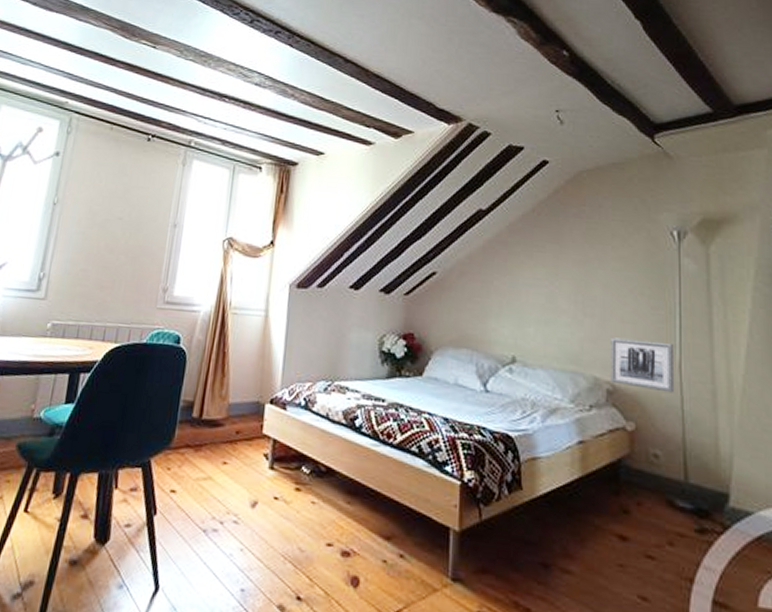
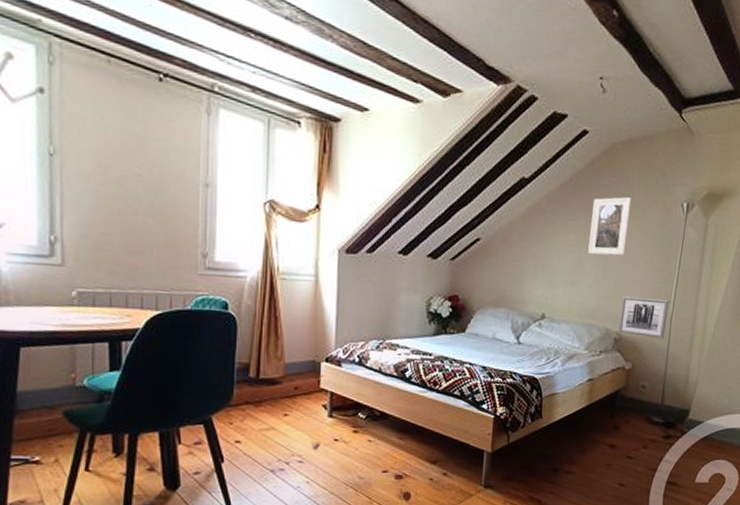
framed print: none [561,226,608,291] -> present [588,197,631,256]

